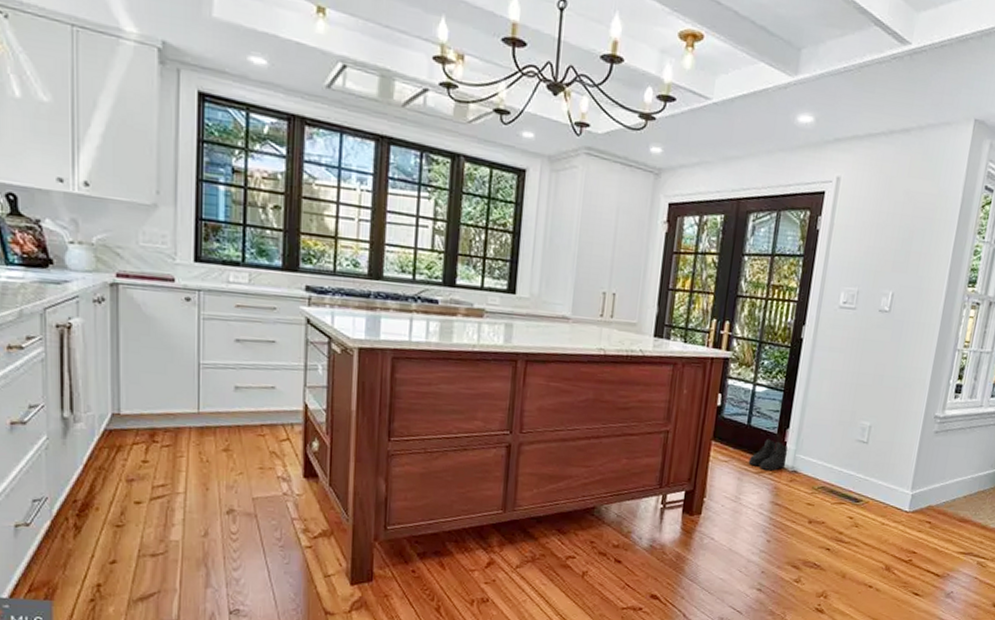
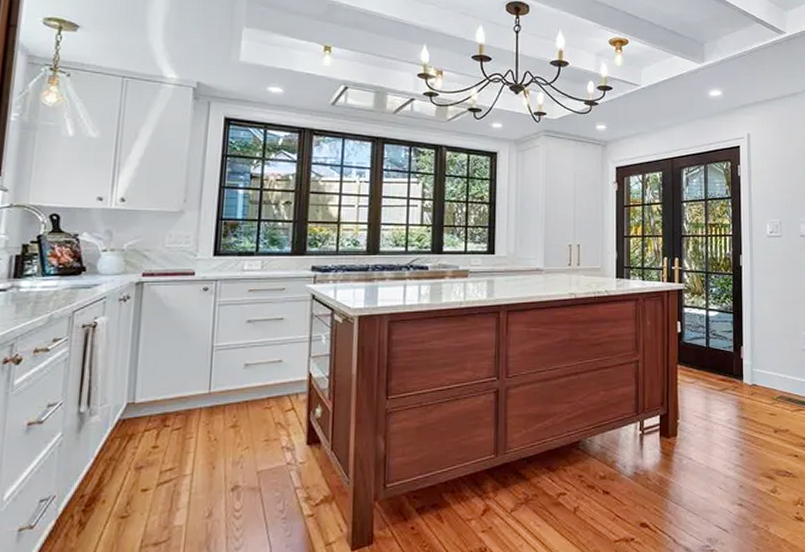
boots: present [748,438,788,471] -> none [712,357,746,386]

